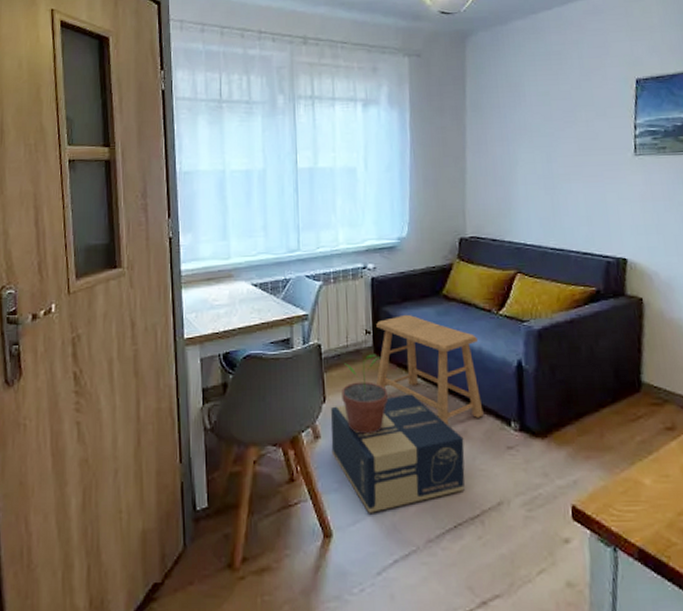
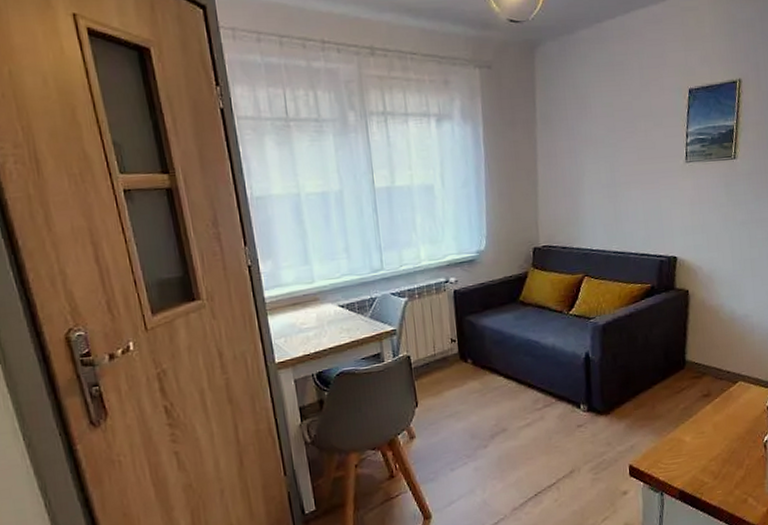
cardboard box: present [330,394,465,513] -> none [423,391,543,494]
potted plant: present [342,354,388,434] -> none [432,359,474,430]
stool: present [376,314,484,426] -> none [460,321,558,415]

